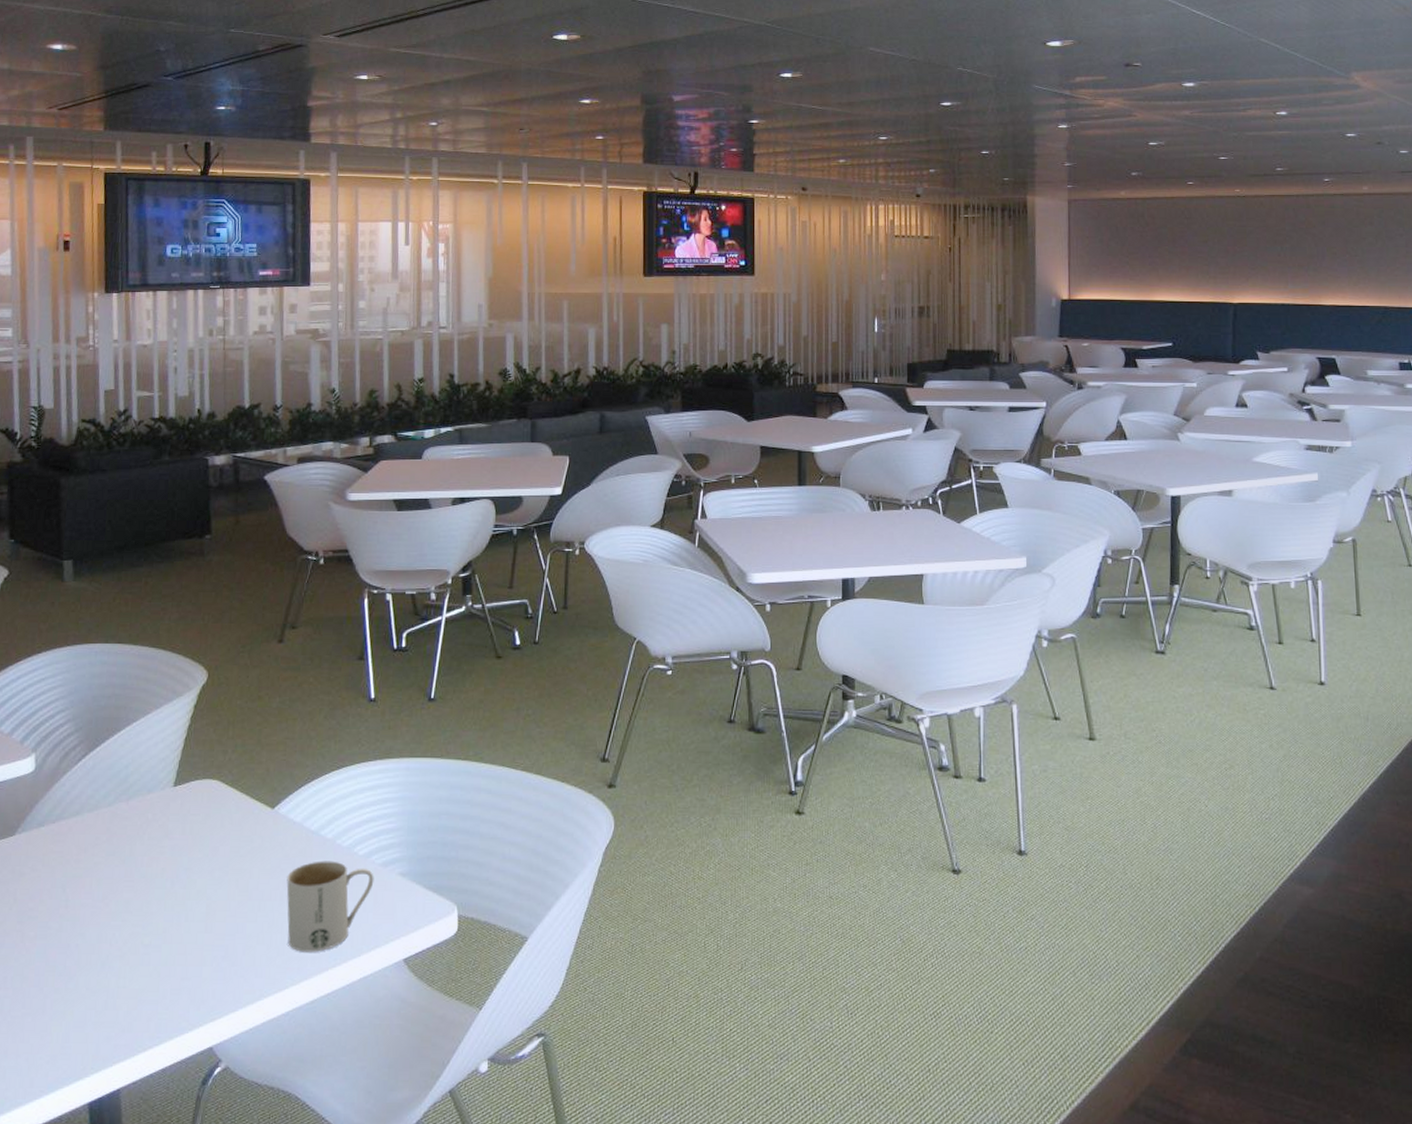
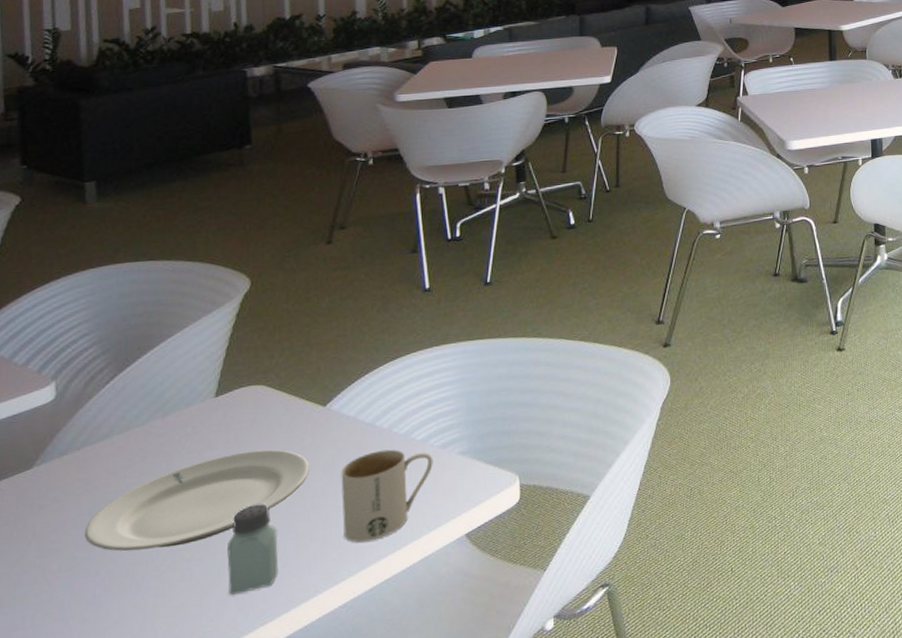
plate: none [57,845,258,930] -> present [84,449,309,552]
saltshaker: none [181,898,228,986] -> present [227,502,279,595]

